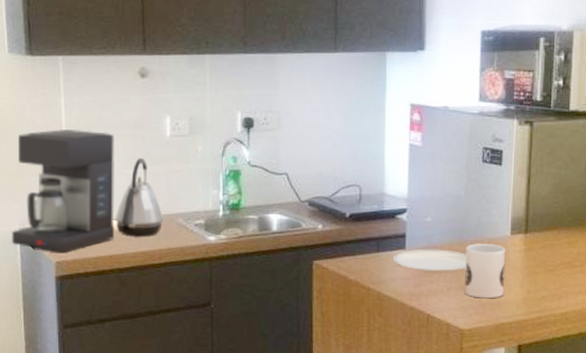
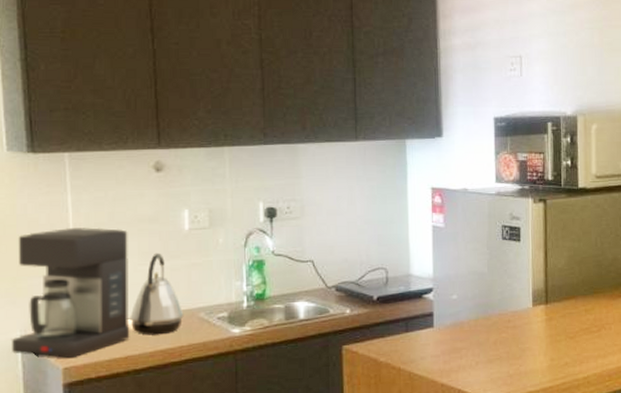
plate: present [392,249,467,272] -> none [421,325,493,348]
mug: present [464,244,506,299] -> none [491,316,530,370]

